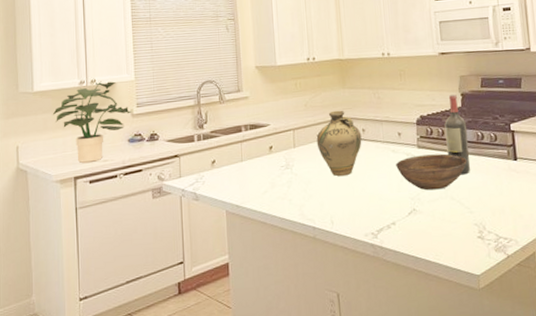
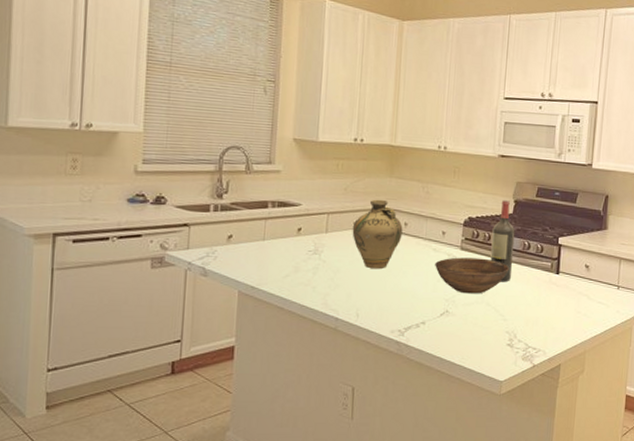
potted plant: present [52,81,131,163] -> none [30,128,135,219]

